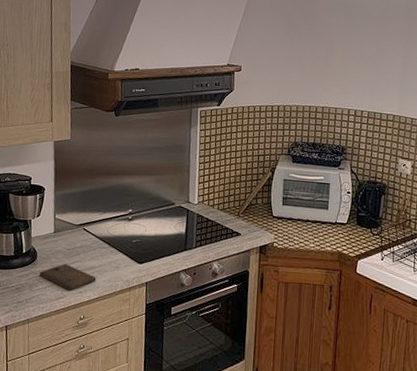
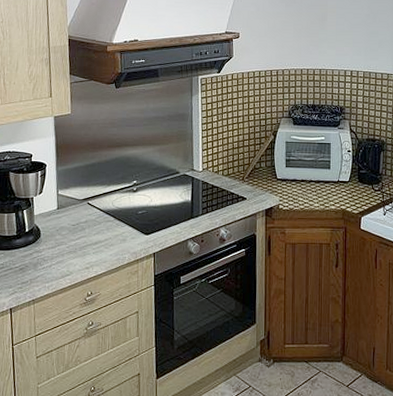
cutting board: present [39,263,96,291] -> none [44,239,103,267]

